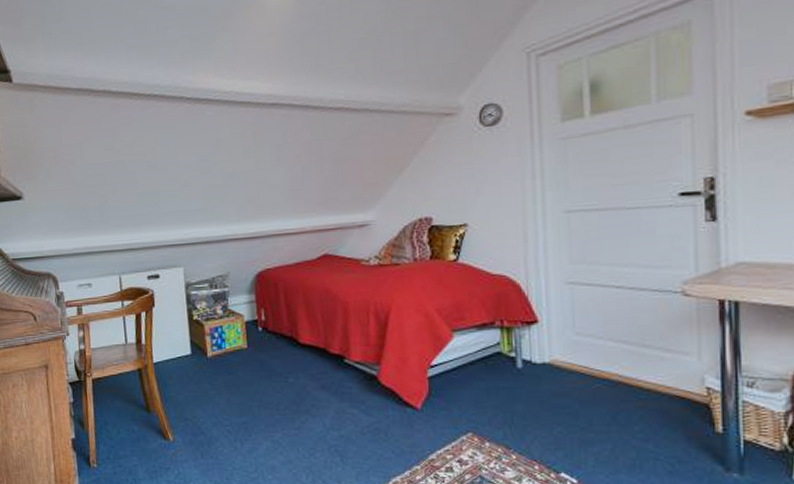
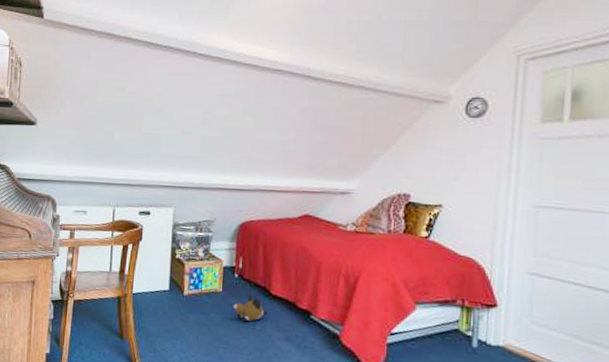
plush toy: none [261,347,299,377] -> present [233,294,268,323]

